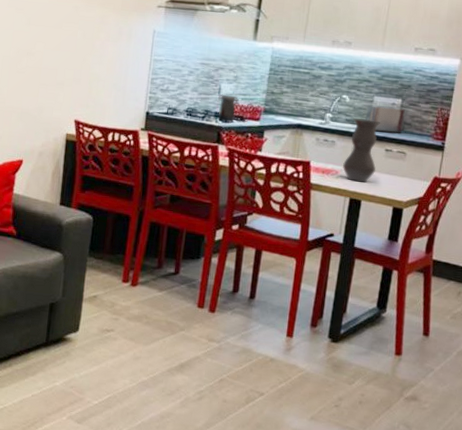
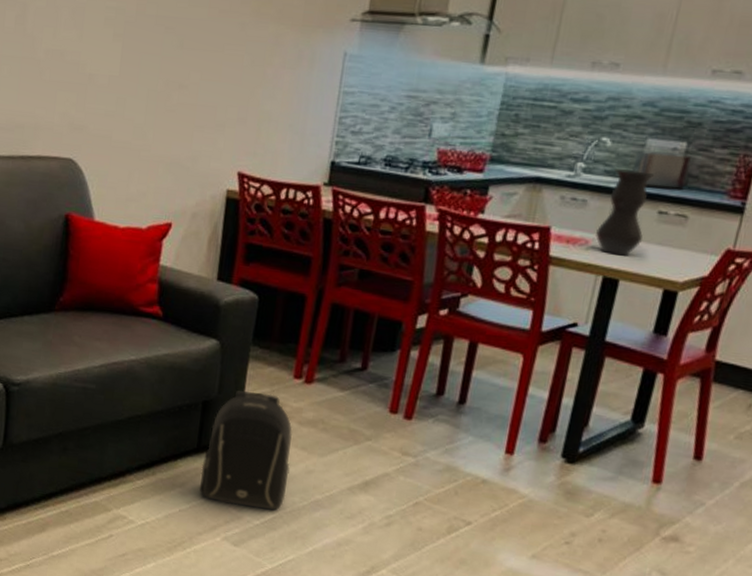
backpack: none [48,294,122,391] -> present [199,390,292,510]
jar: present [218,94,239,124] -> none [427,137,456,176]

